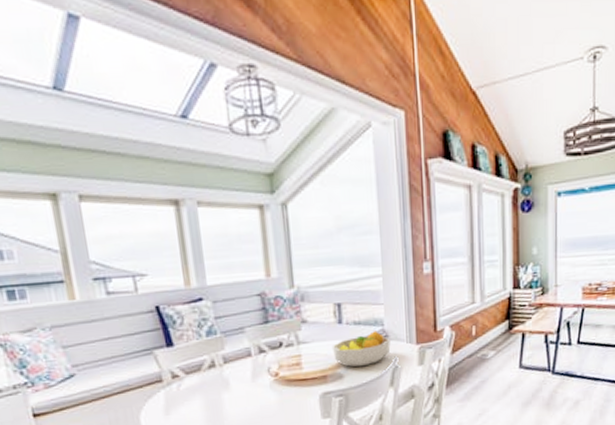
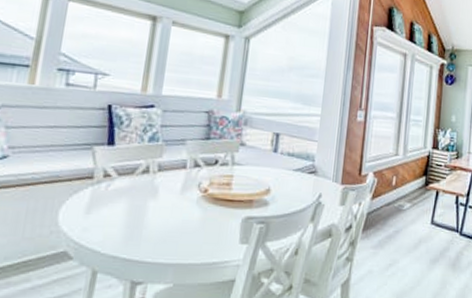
fruit bowl: present [331,331,391,367] -> none [263,165,318,198]

